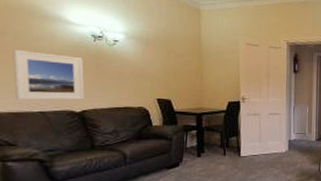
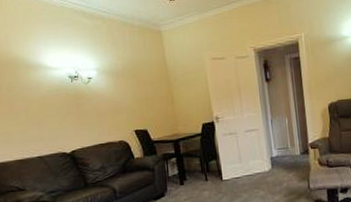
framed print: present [12,50,85,101] -> none [9,100,72,148]

